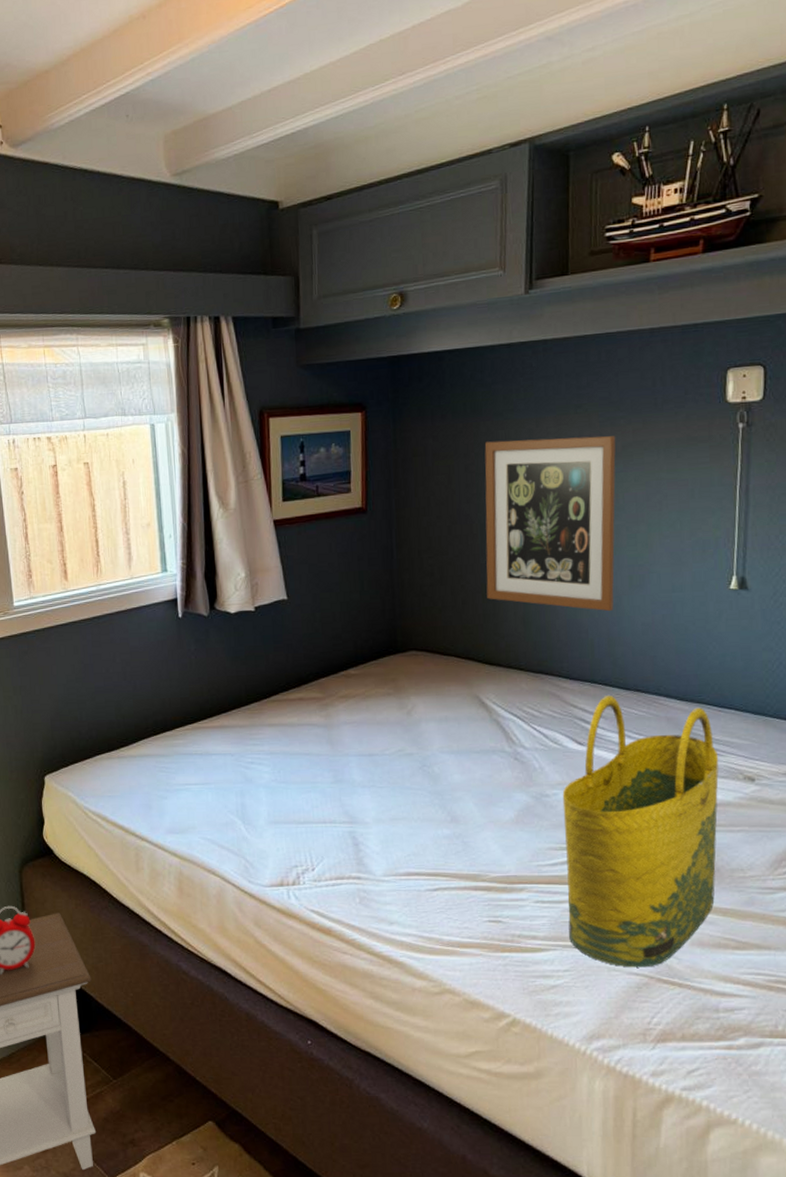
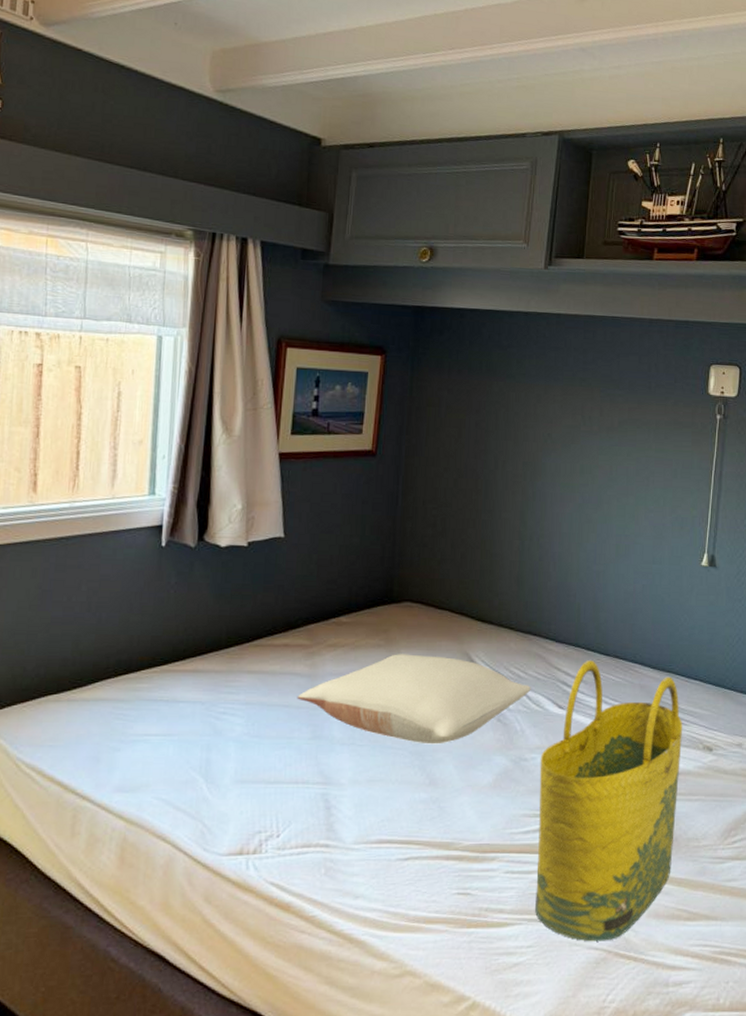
pillow: none [316,700,547,784] -> present [297,654,531,745]
wall art: present [484,435,616,612] -> none [485,401,614,578]

